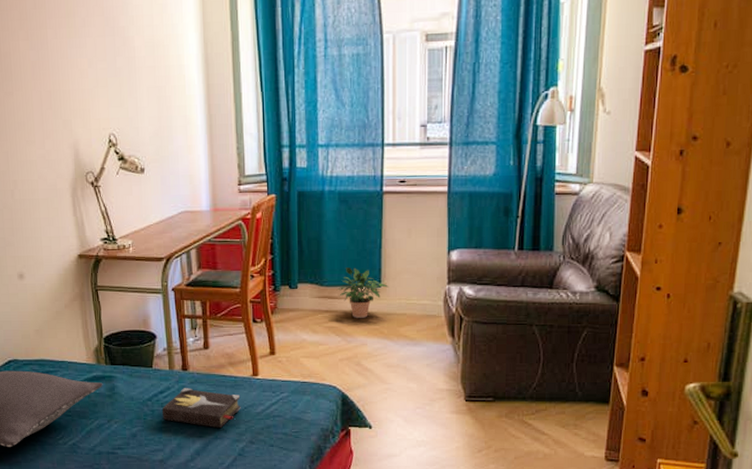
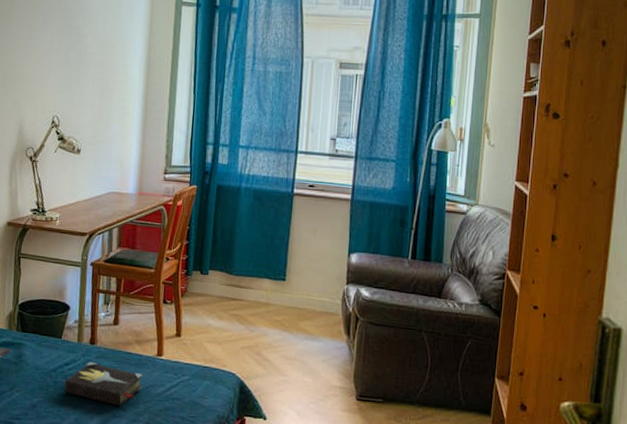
potted plant: present [336,267,389,318] -> none [244,259,293,309]

